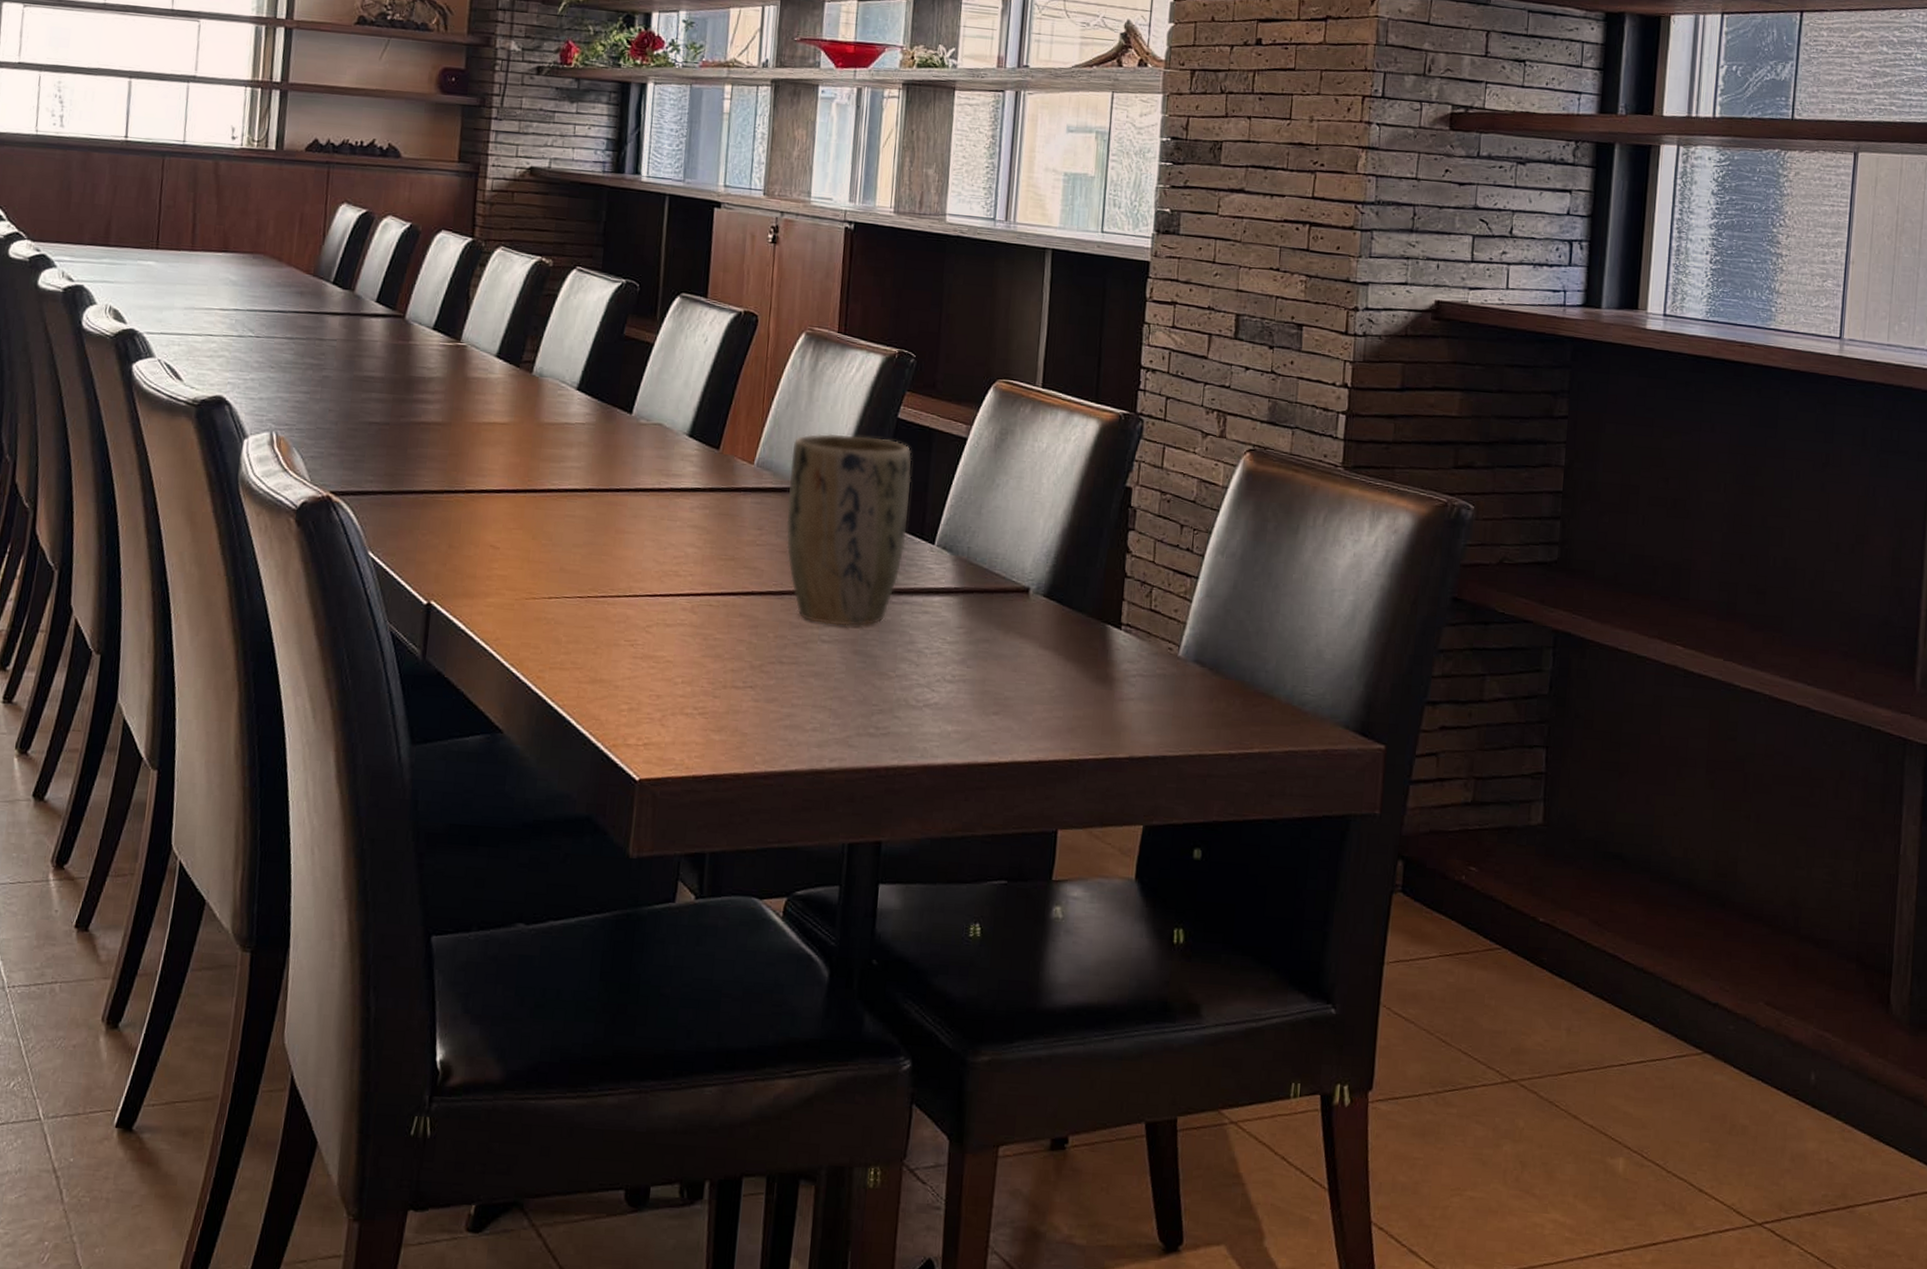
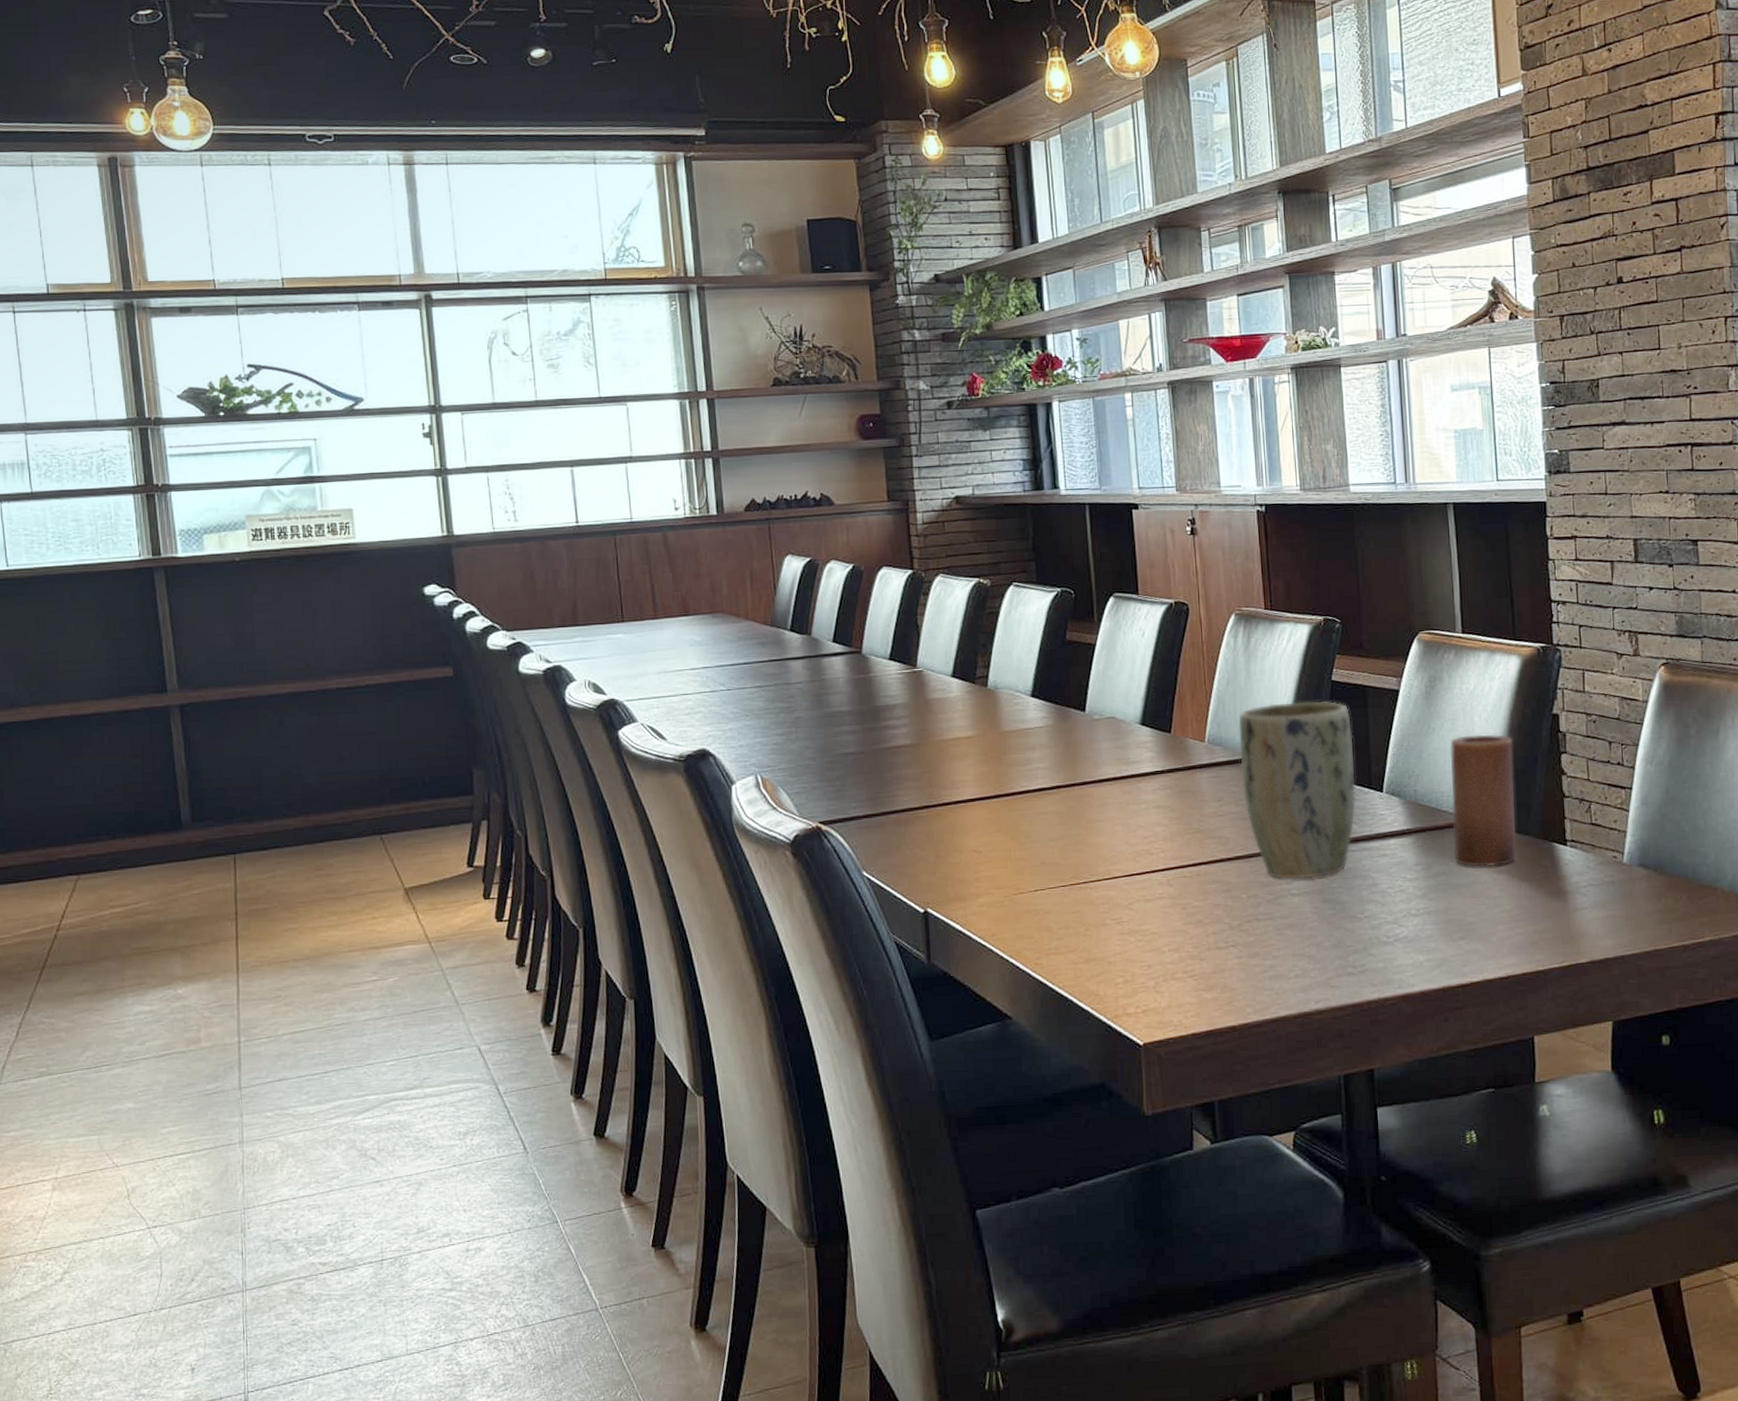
candle: none [999,496,1080,641] -> present [1450,734,1518,867]

